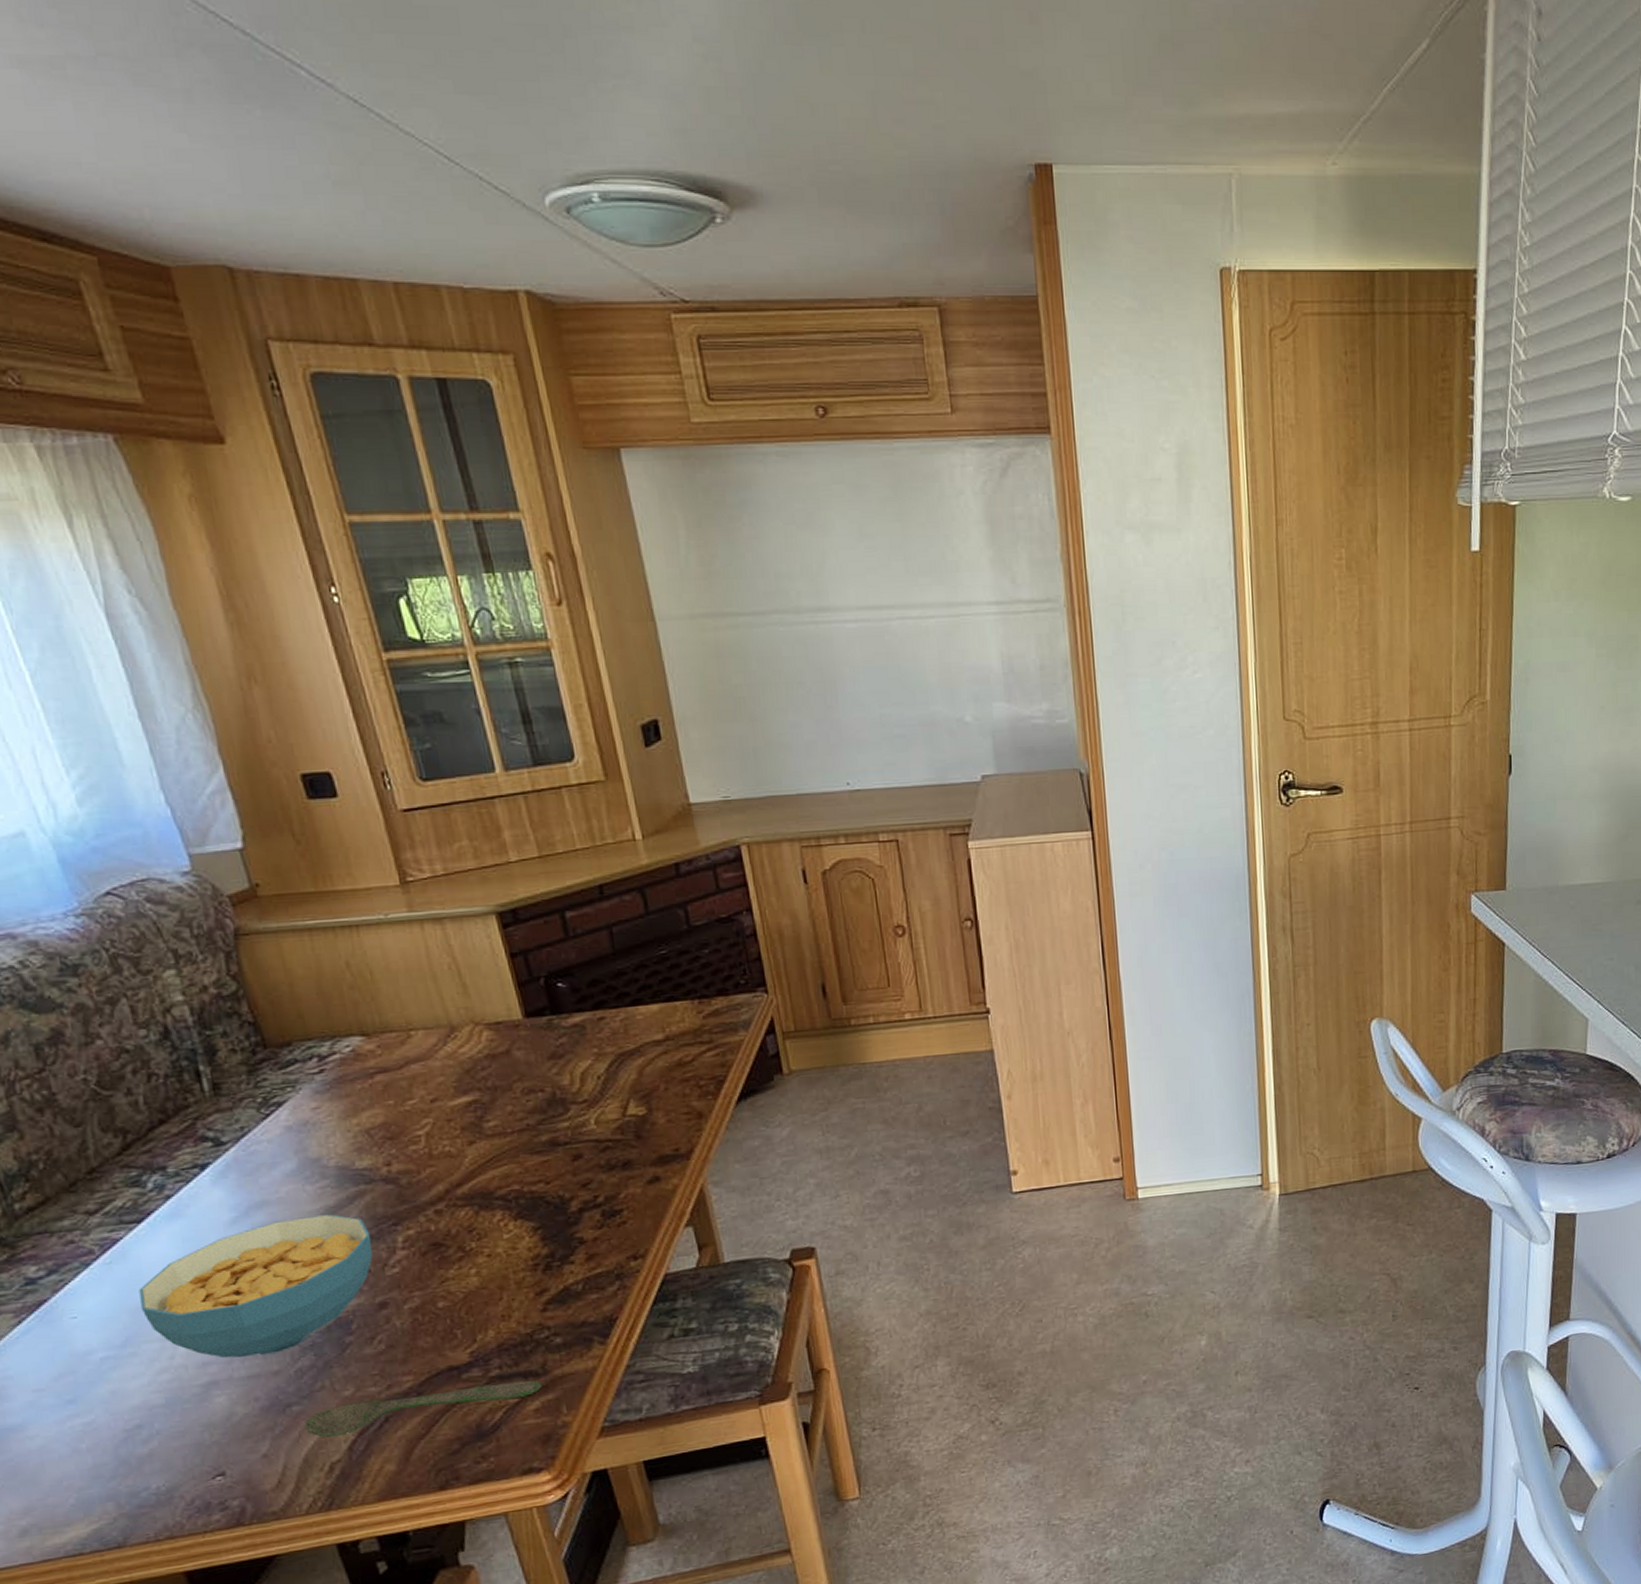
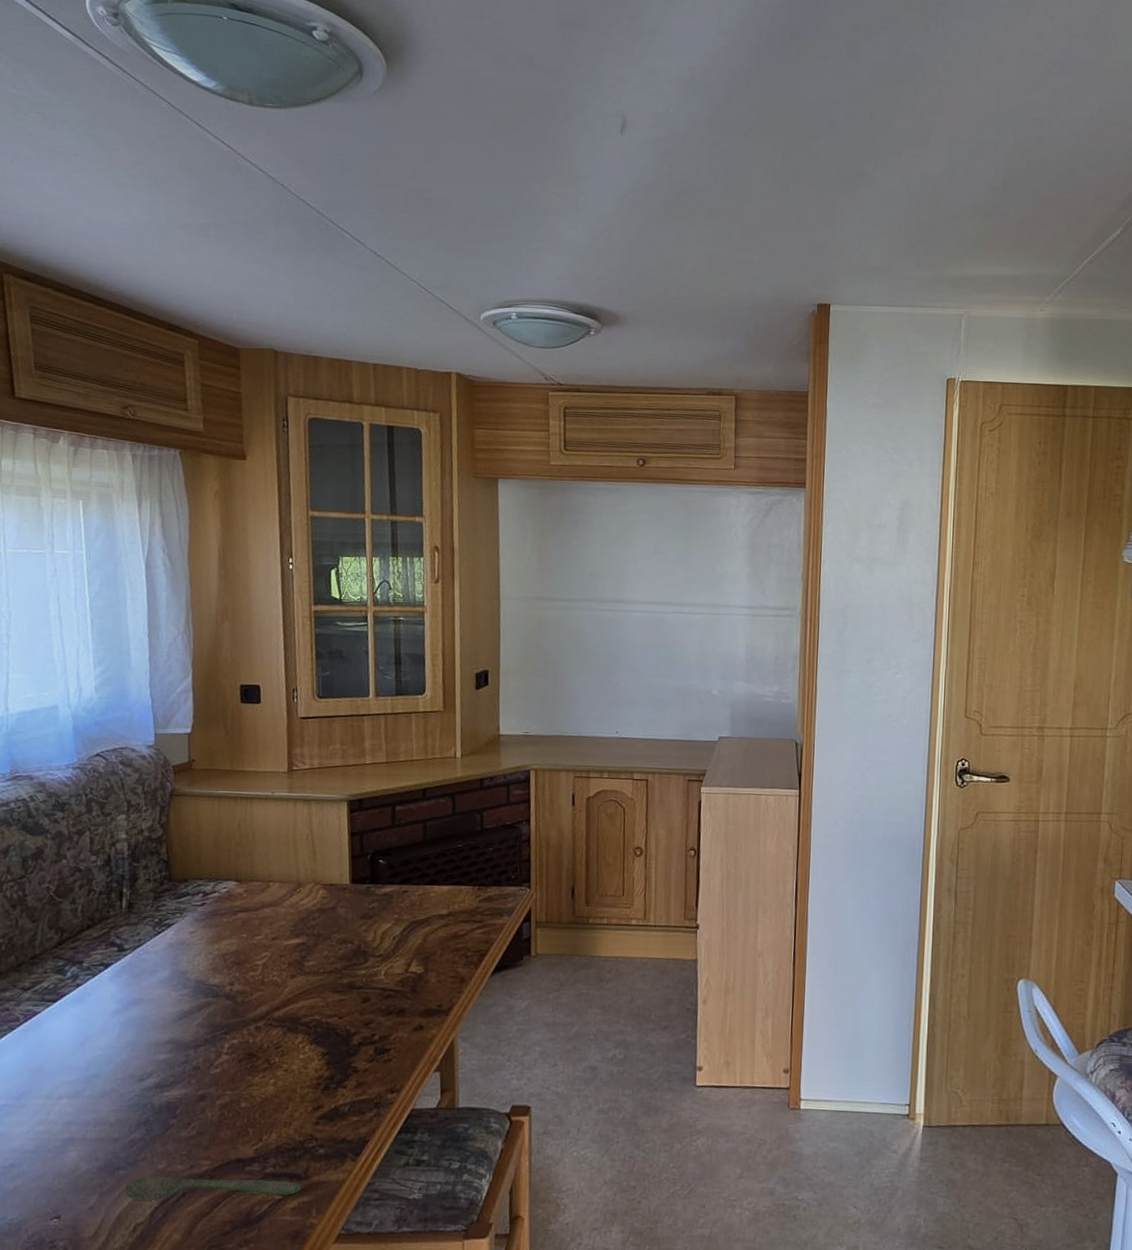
cereal bowl: present [139,1213,373,1359] -> none [39,1016,207,1123]

